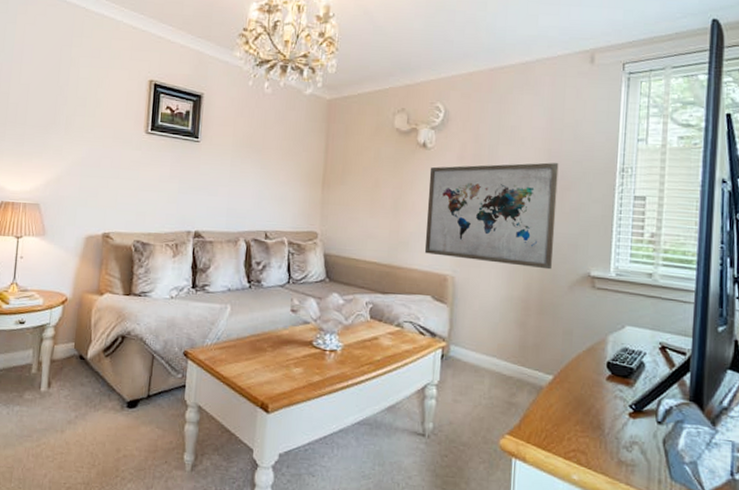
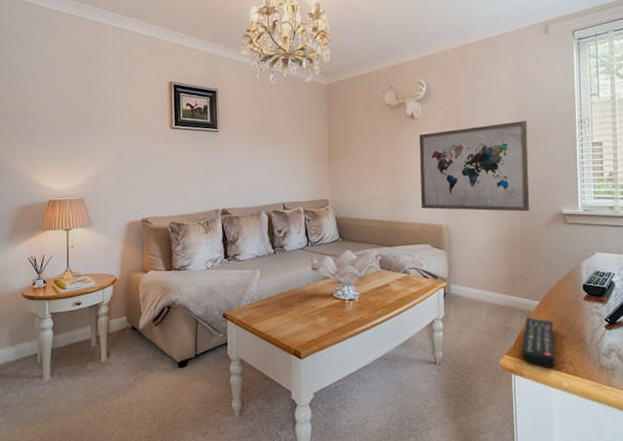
remote control: none [526,393,568,456] -> present [522,317,556,368]

